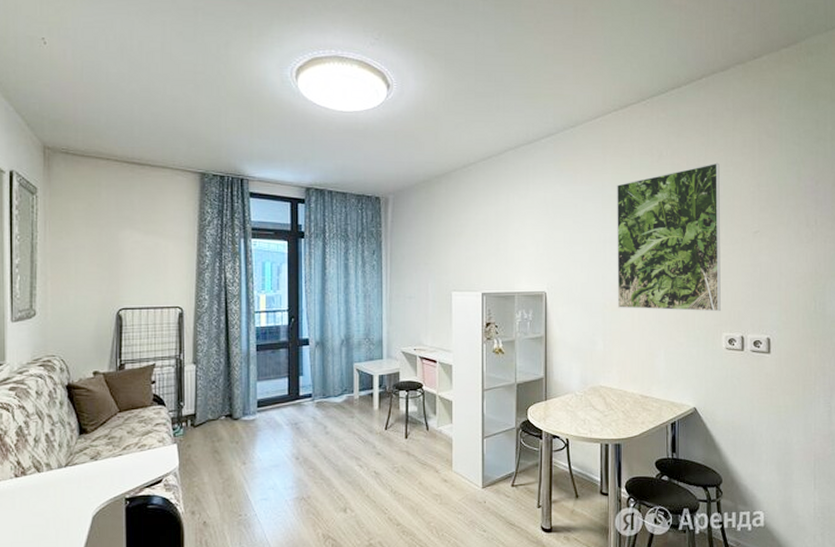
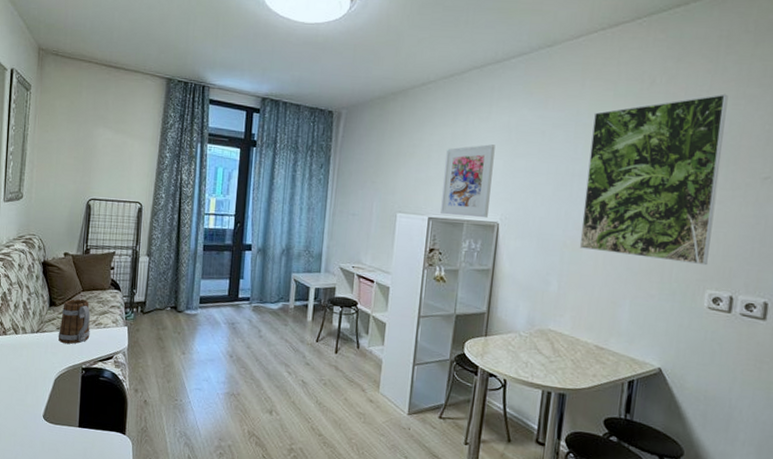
mug: none [92,420,132,475] -> present [58,298,90,345]
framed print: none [491,219,535,289] -> present [440,144,495,219]

